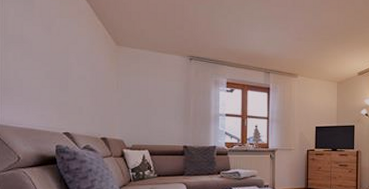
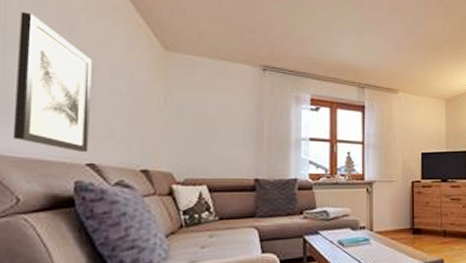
wall art: none [13,18,65,124] -> present [12,11,92,152]

